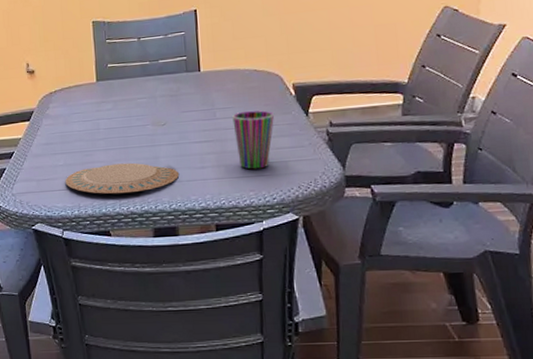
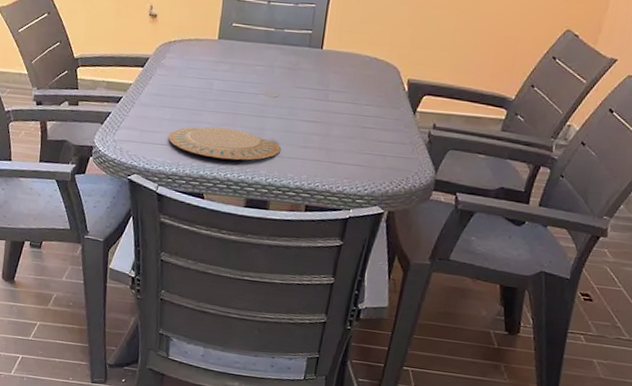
cup: present [232,110,275,170] -> none [340,98,385,159]

